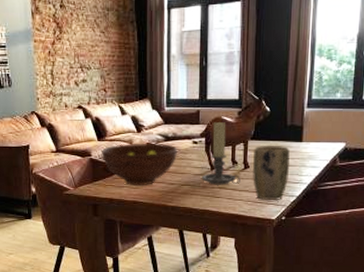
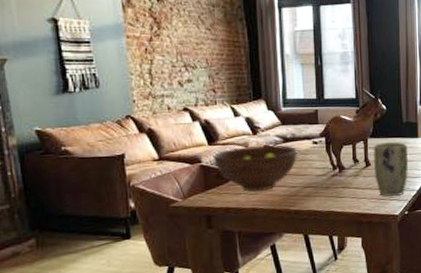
candle holder: present [202,121,241,185] -> none [324,120,363,185]

